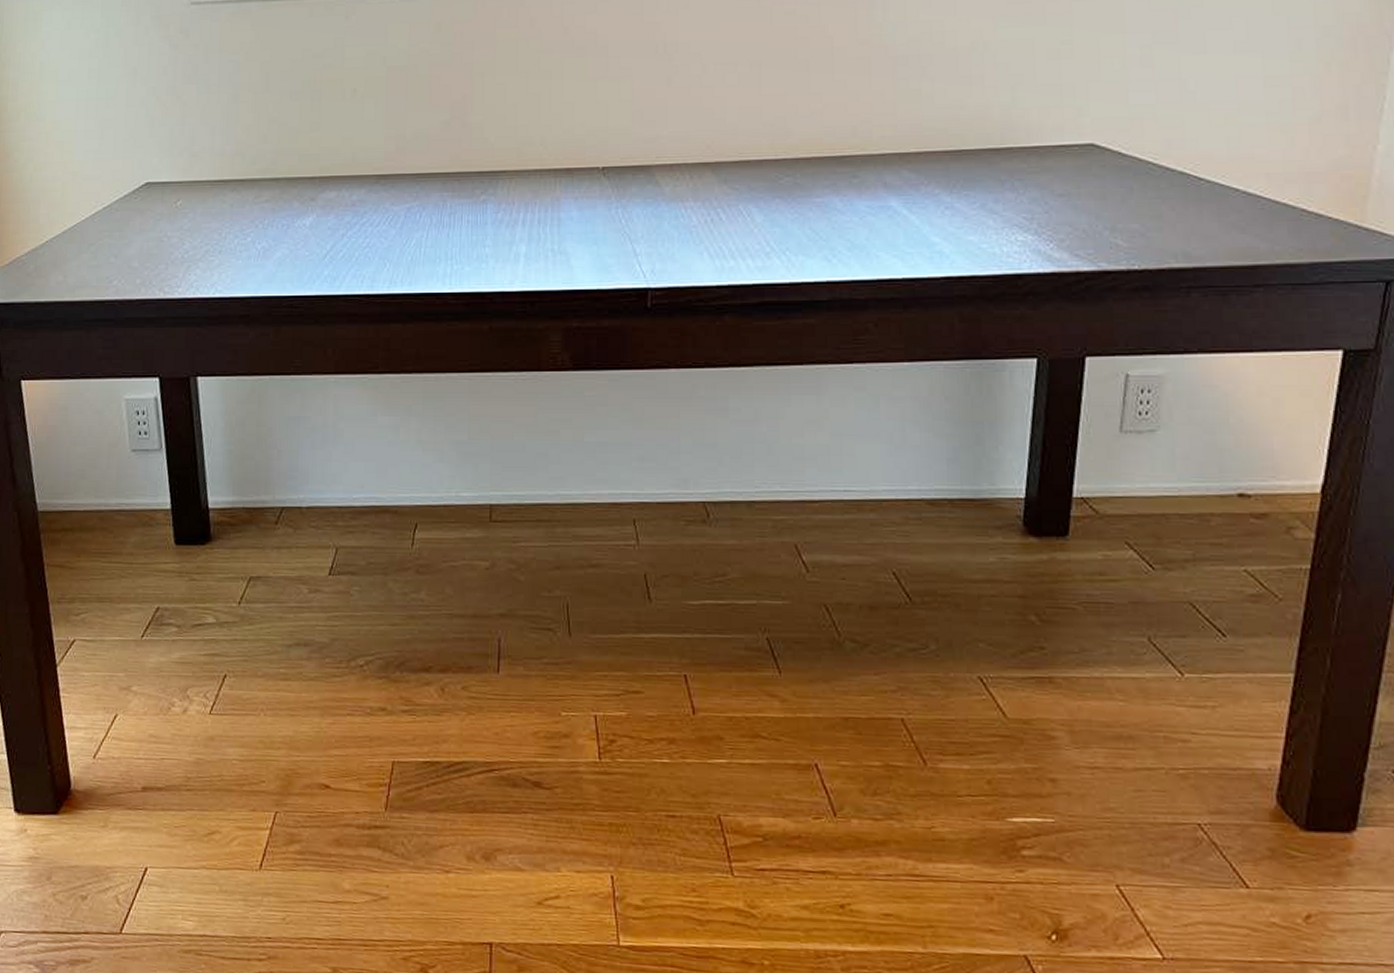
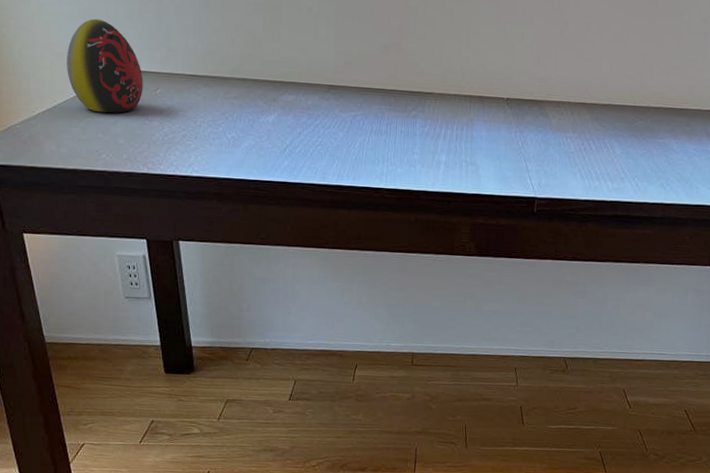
decorative egg: none [80,130,163,234] -> present [67,18,143,113]

